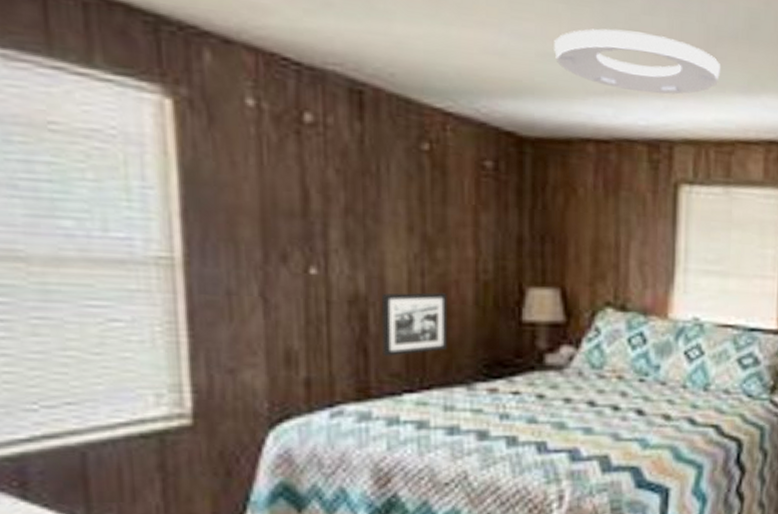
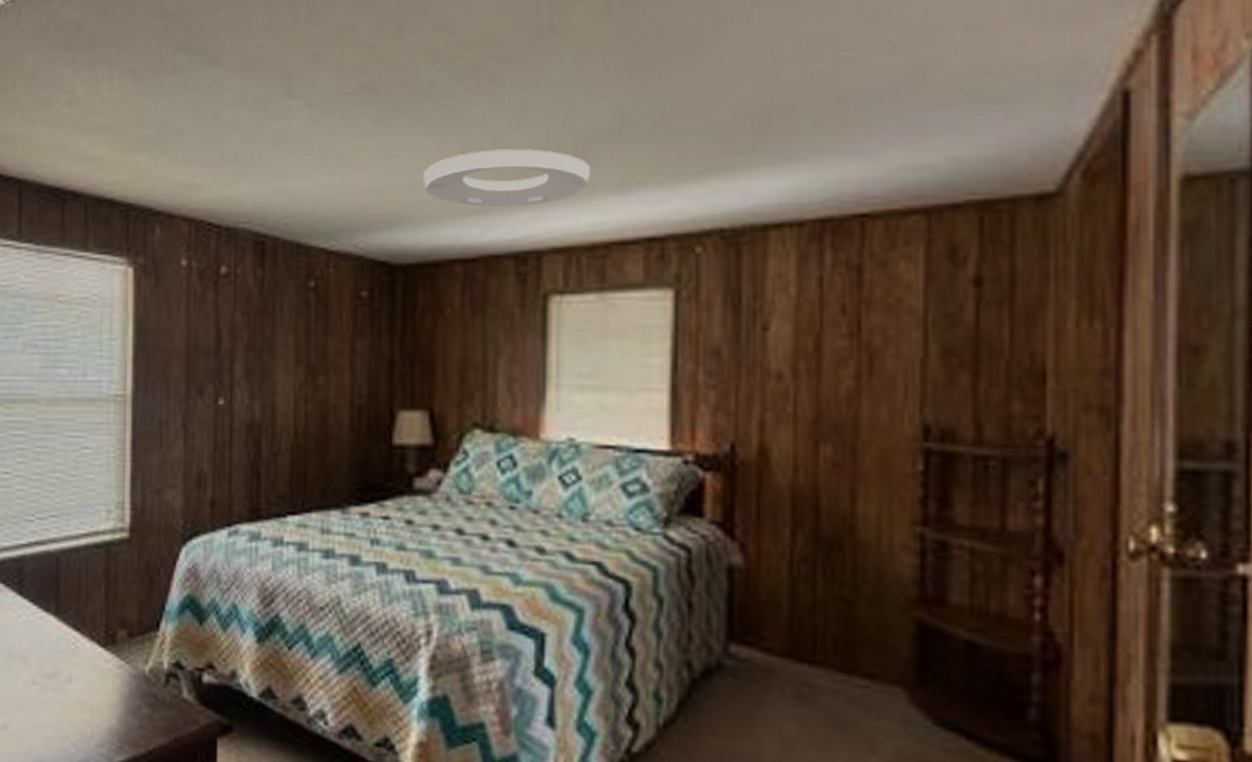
picture frame: present [381,291,448,356] -> none [271,417,326,479]

